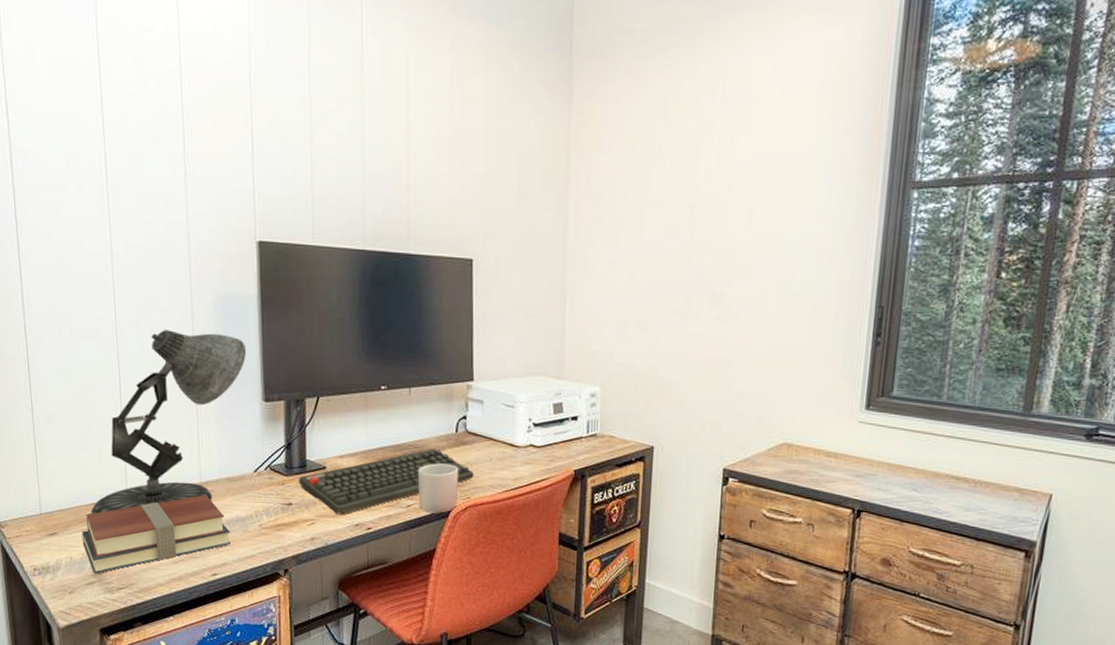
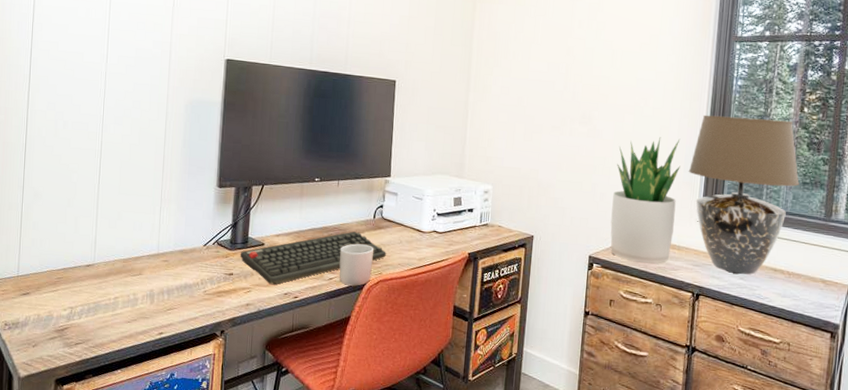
books: present [81,494,231,574] -> none [50,264,178,330]
desk lamp: present [91,330,247,514] -> none [61,126,208,278]
planter: none [749,318,839,477] -> present [610,137,681,265]
table lamp: none [848,286,992,485] -> present [688,114,799,275]

